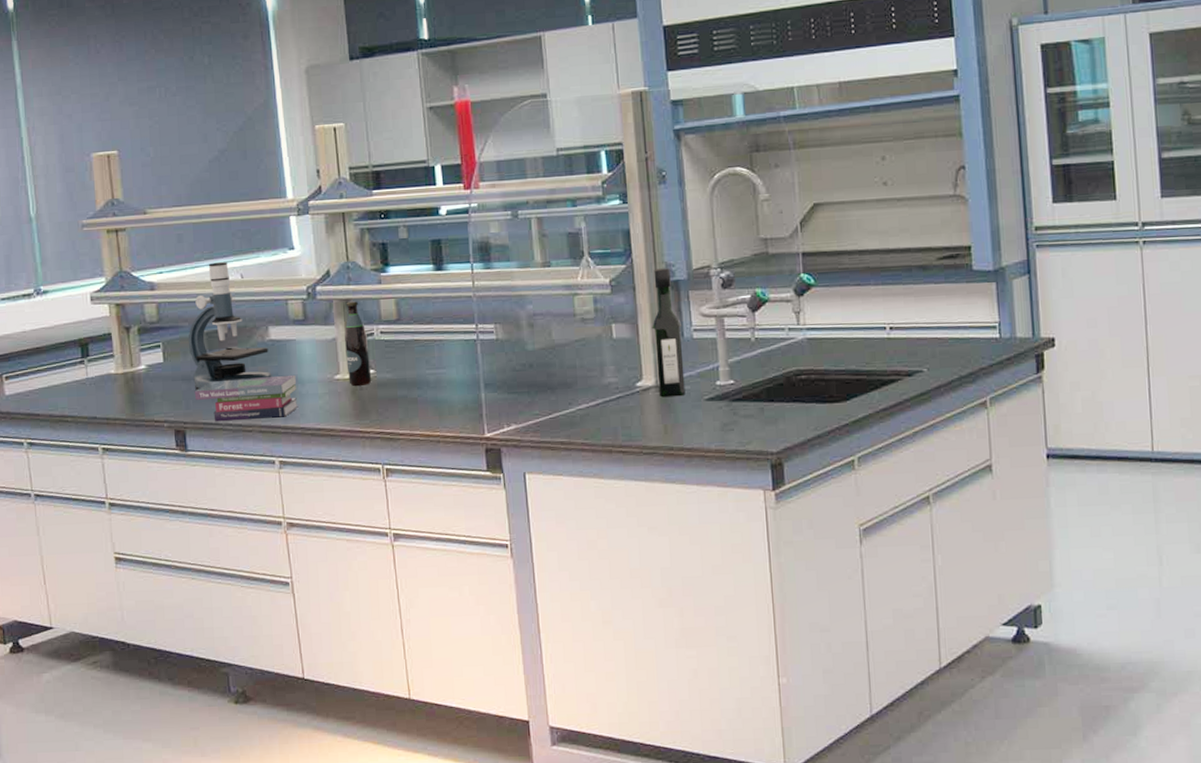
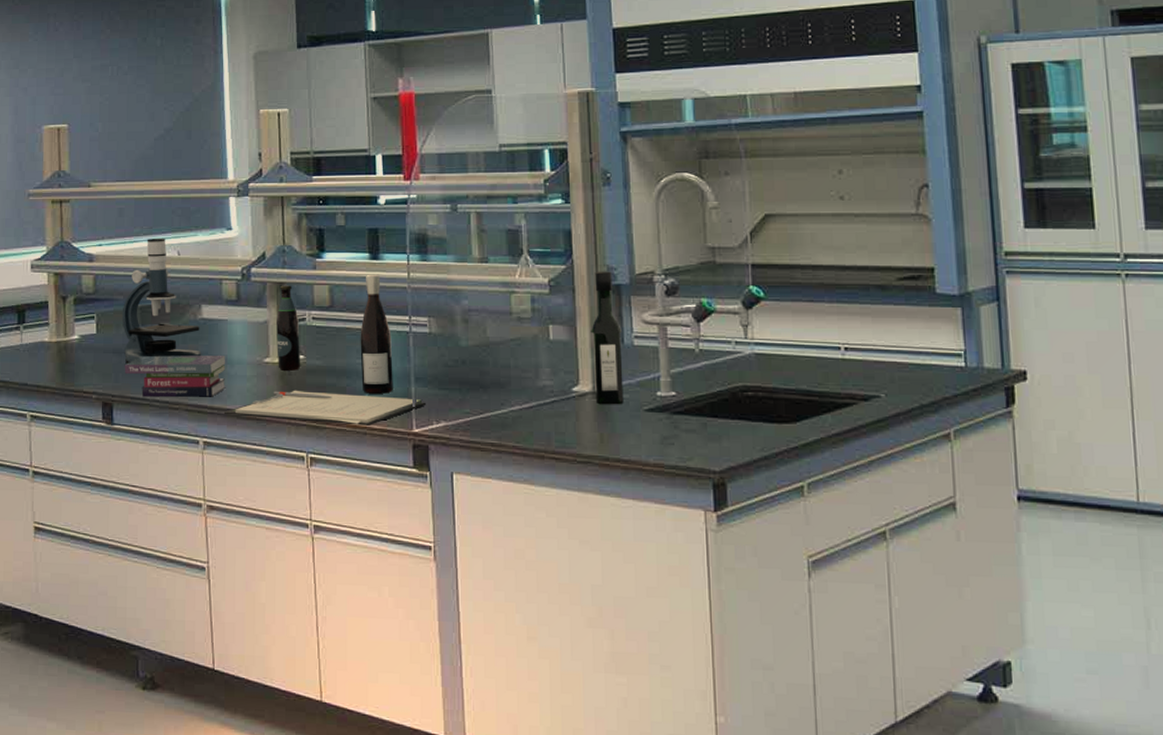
clipboard: none [297,404,497,435] -> present [223,390,427,426]
bottle: none [428,284,464,402] -> present [360,274,393,394]

